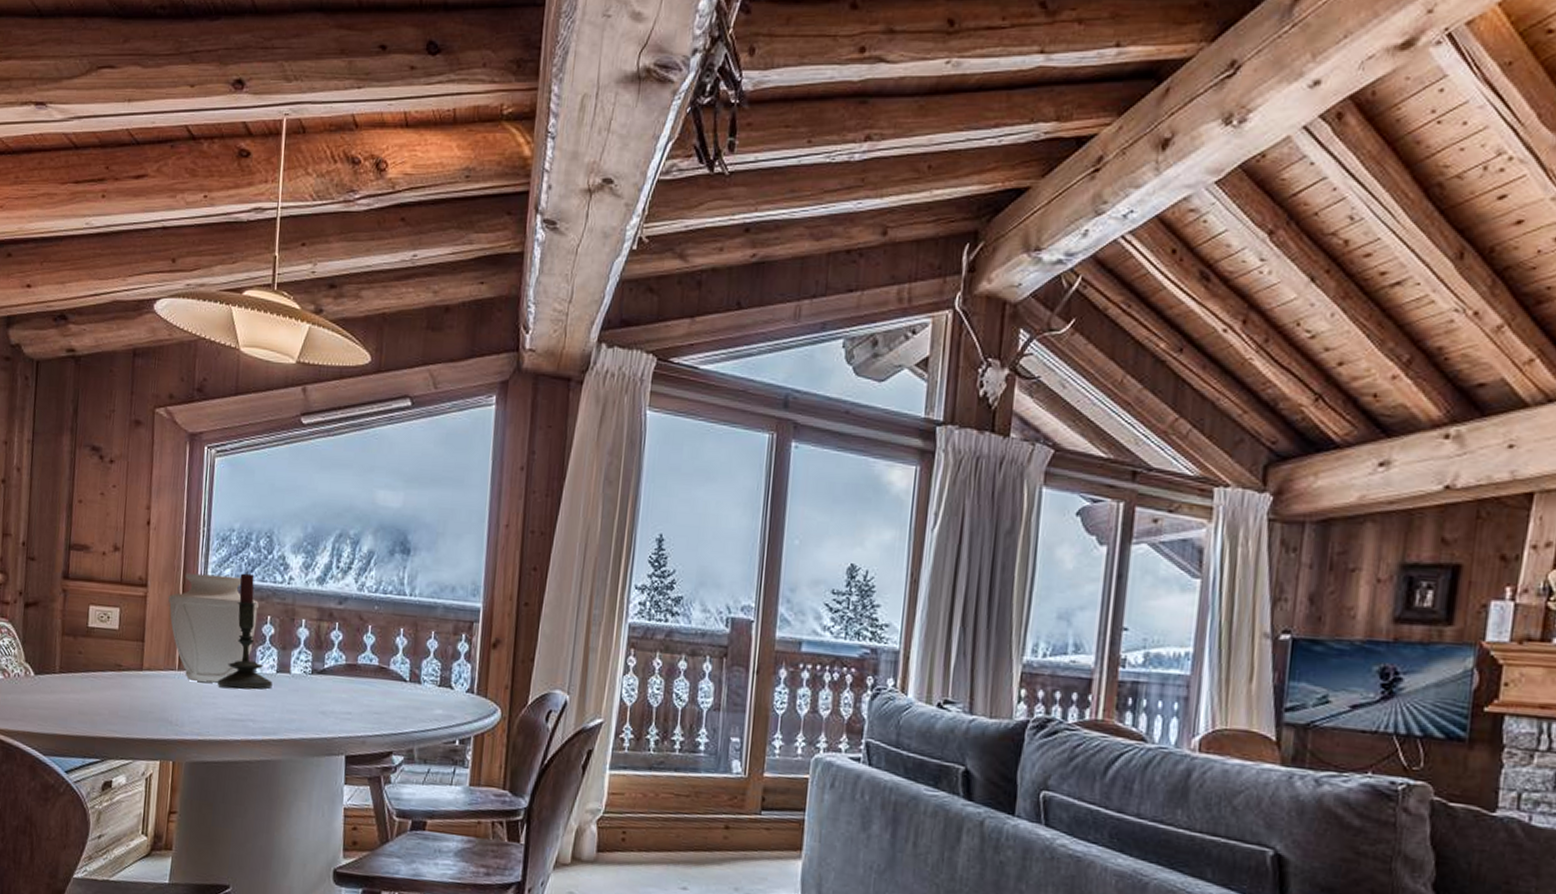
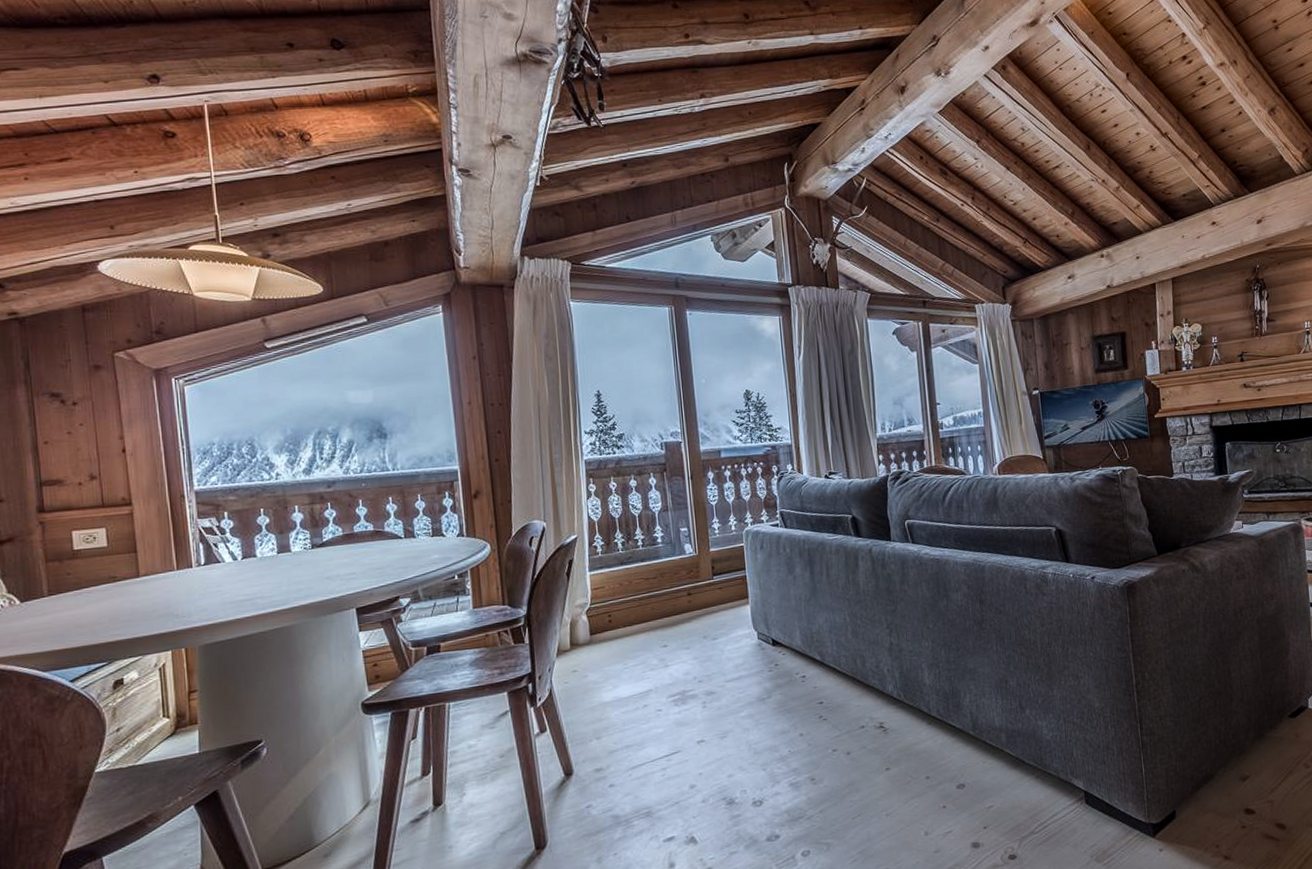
vase: present [168,572,259,683] -> none [156,481,251,577]
candle: present [218,570,273,689] -> none [220,475,275,576]

